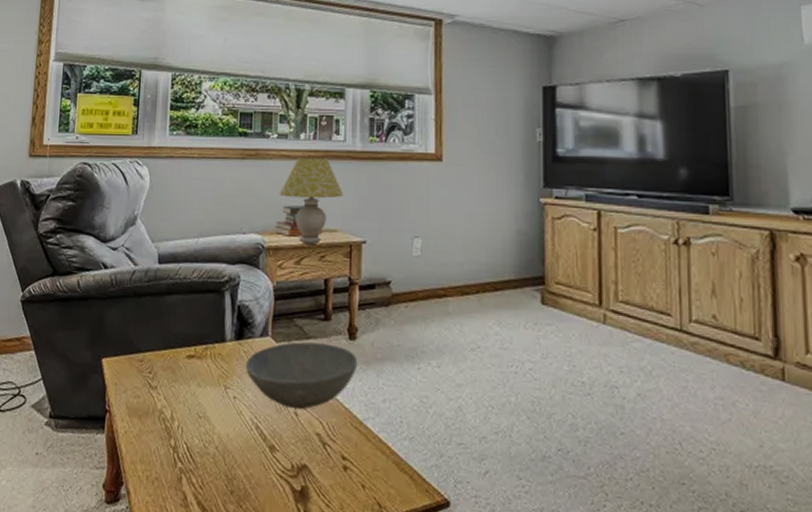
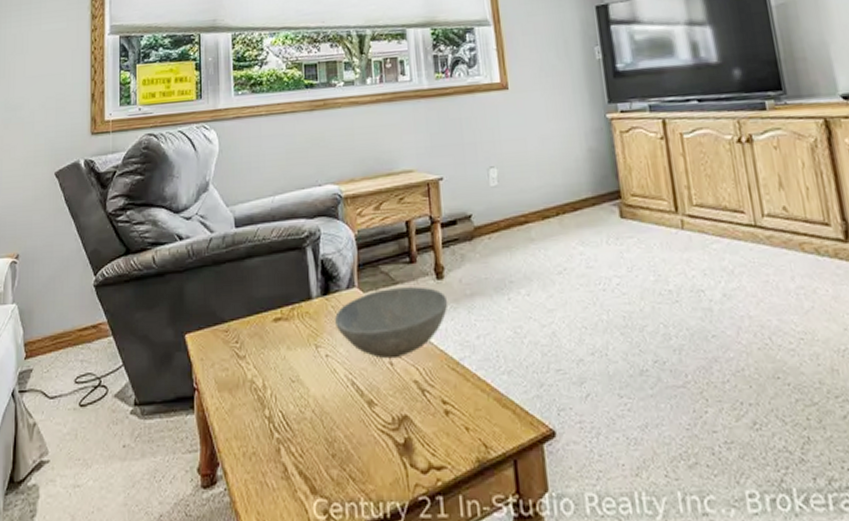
books: present [274,205,322,237] -> none [349,150,398,183]
table lamp: present [280,158,344,246] -> none [352,100,416,190]

